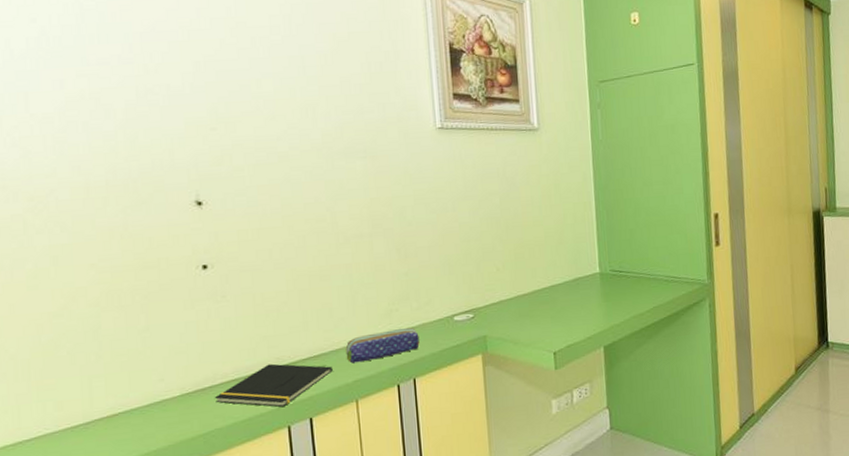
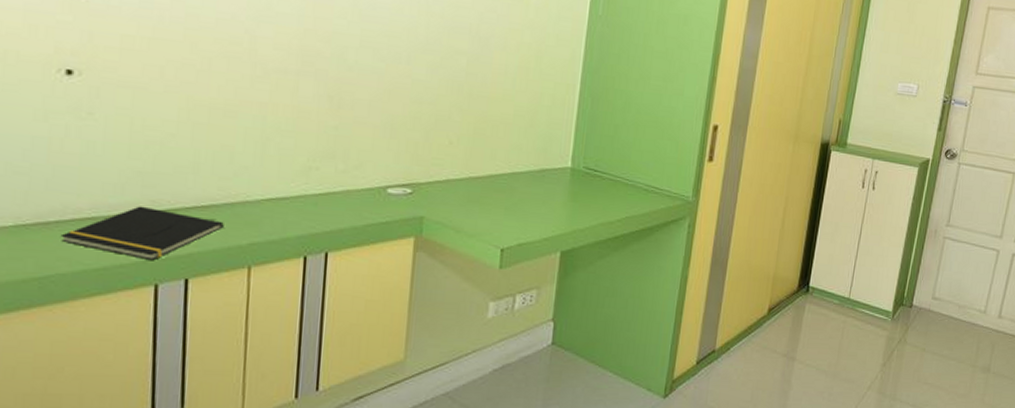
pencil case: present [345,327,420,364] -> none [243,190,341,223]

